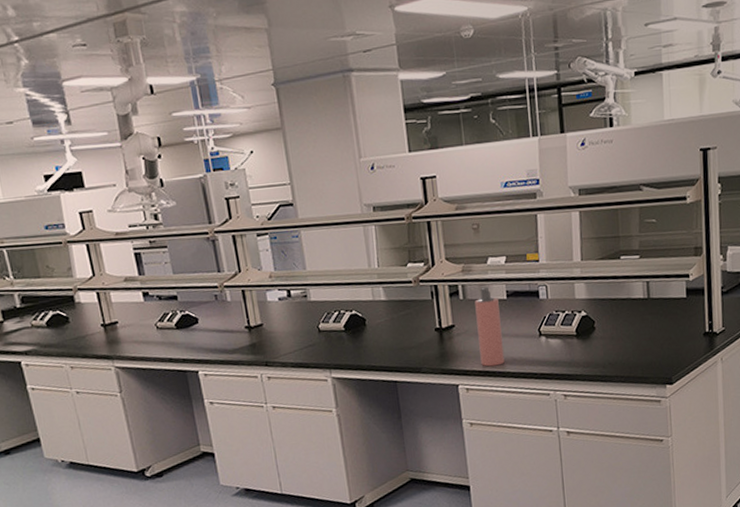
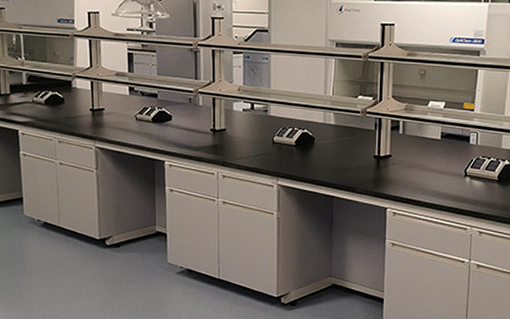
spray bottle: present [474,286,505,367] -> none [410,126,433,197]

